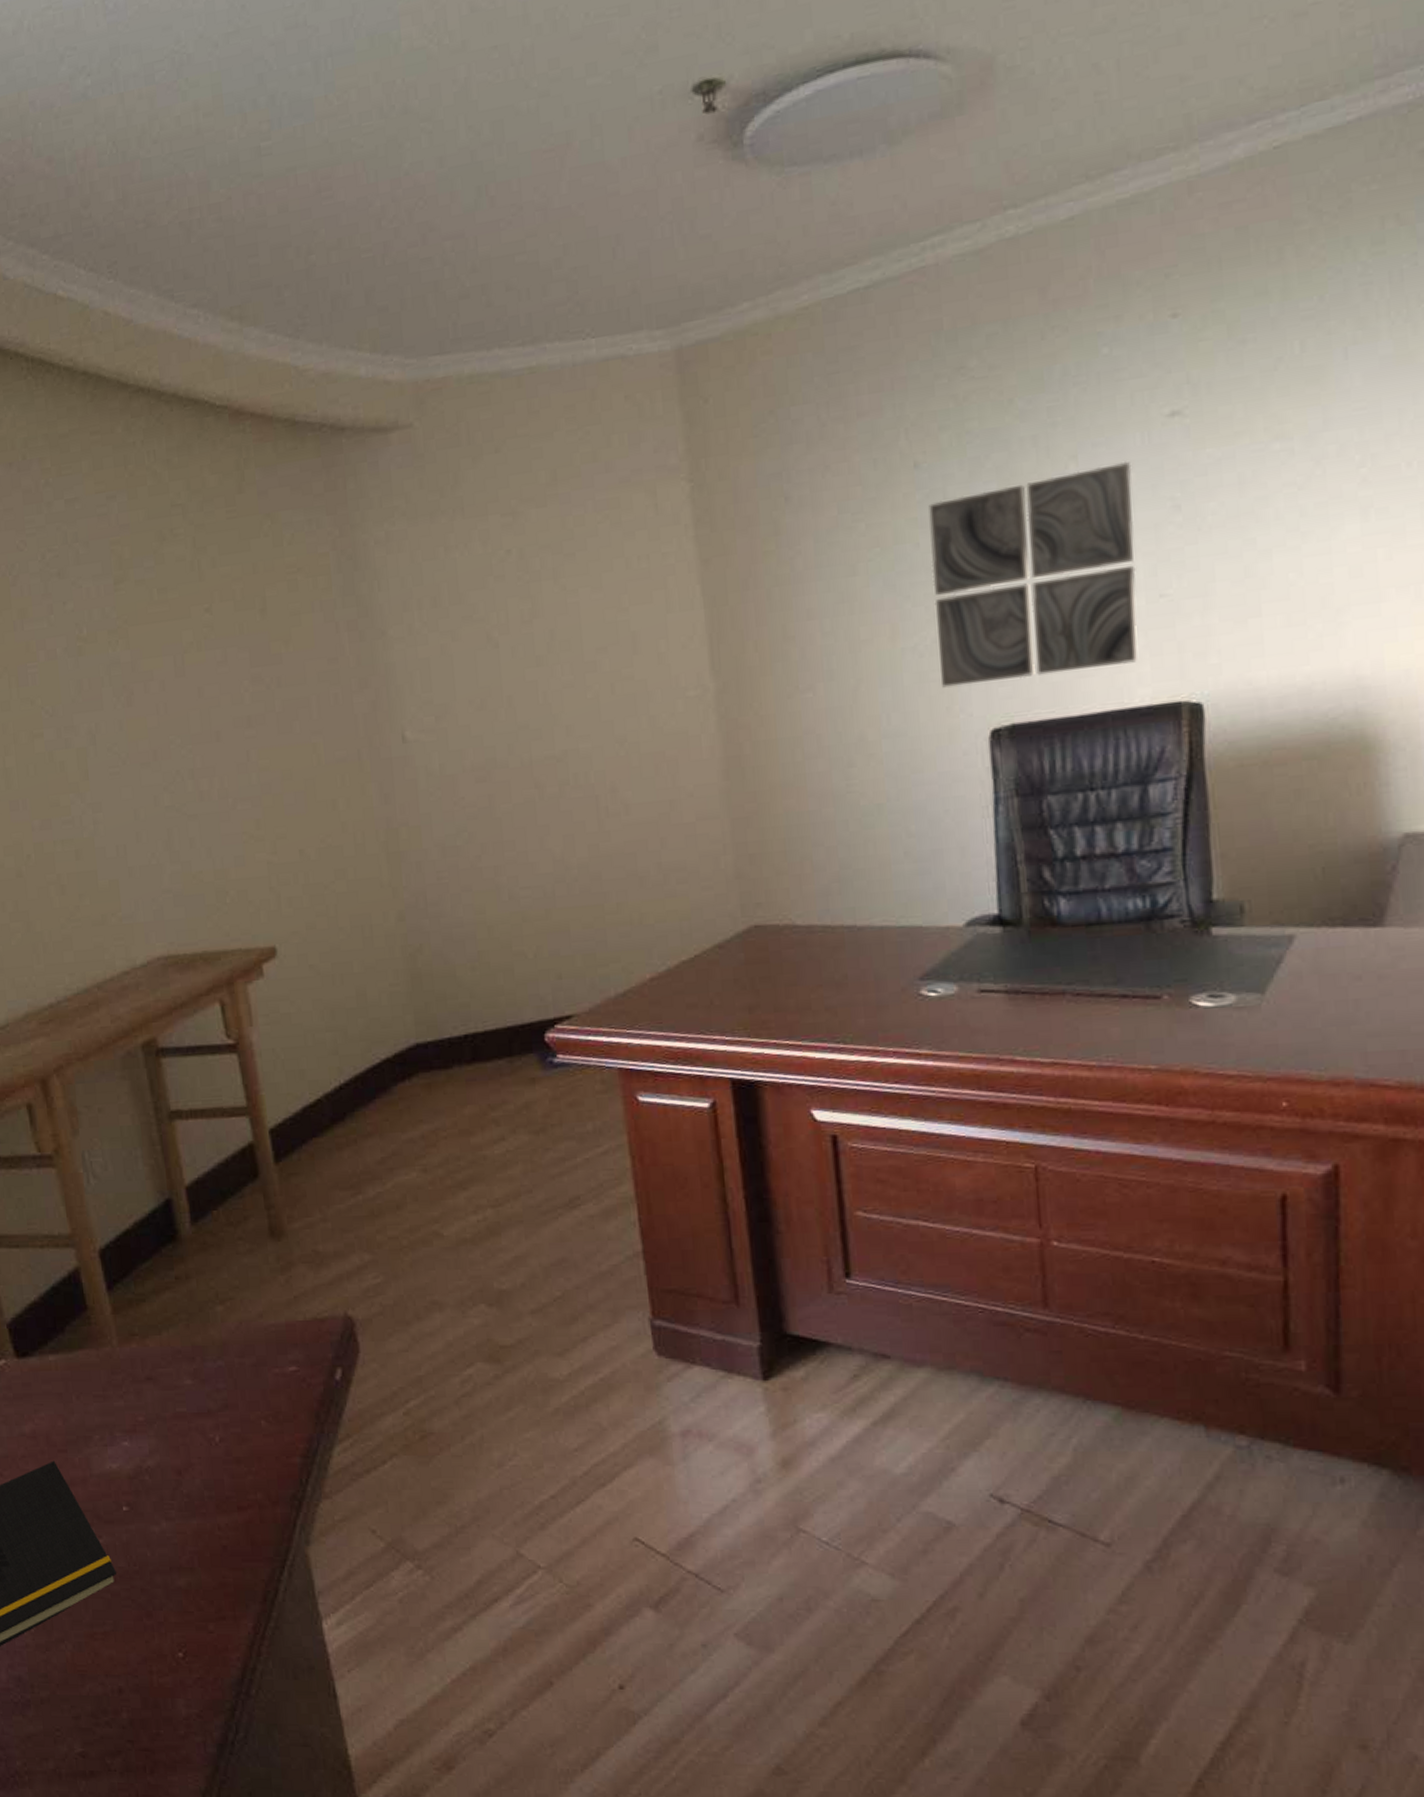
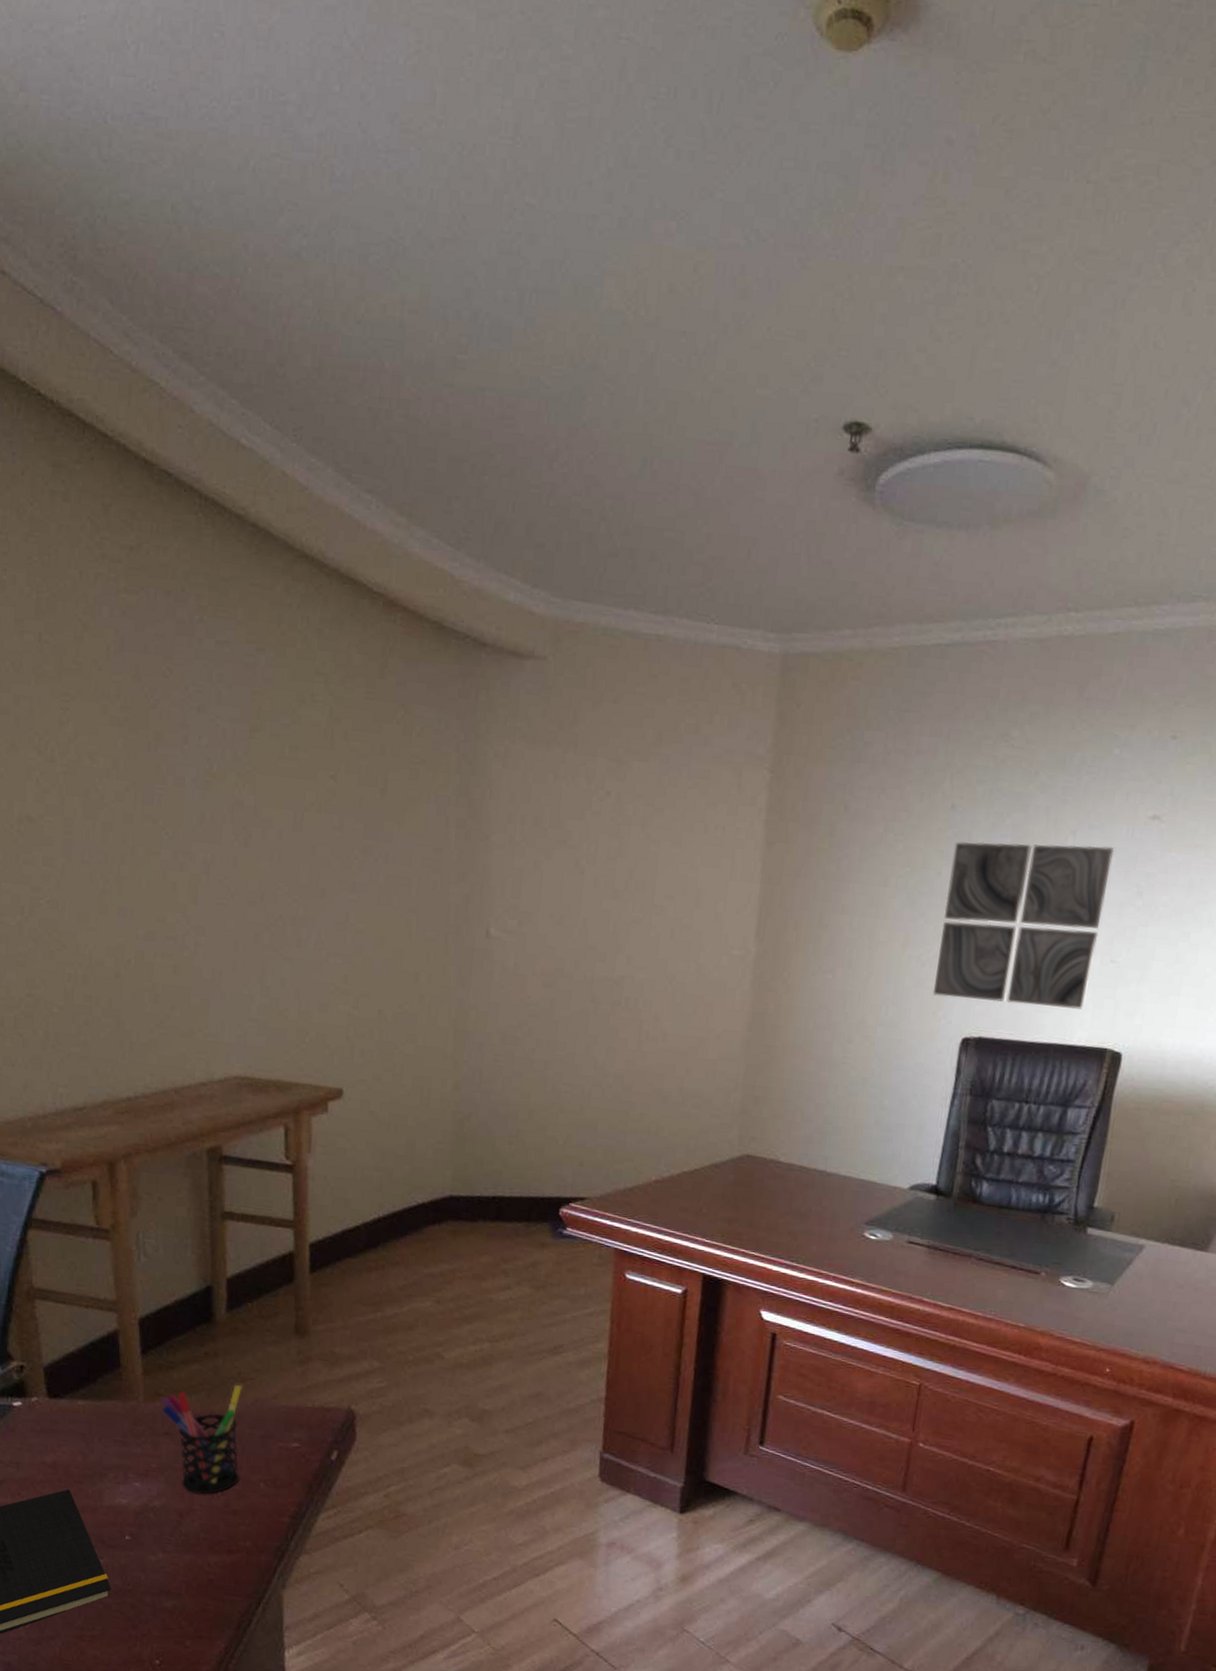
pen holder: none [136,1309,236,1444] -> present [161,1385,242,1495]

